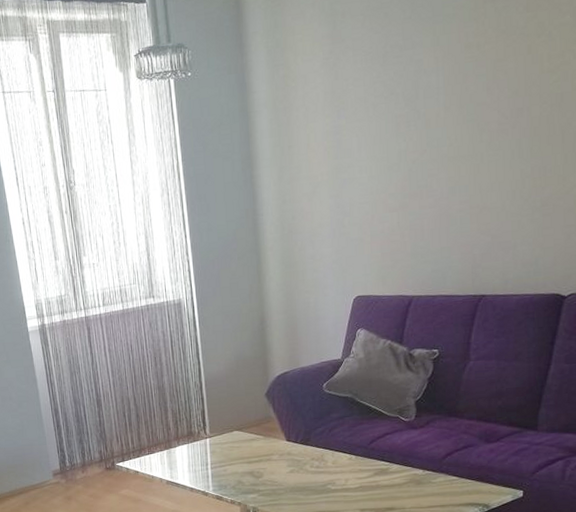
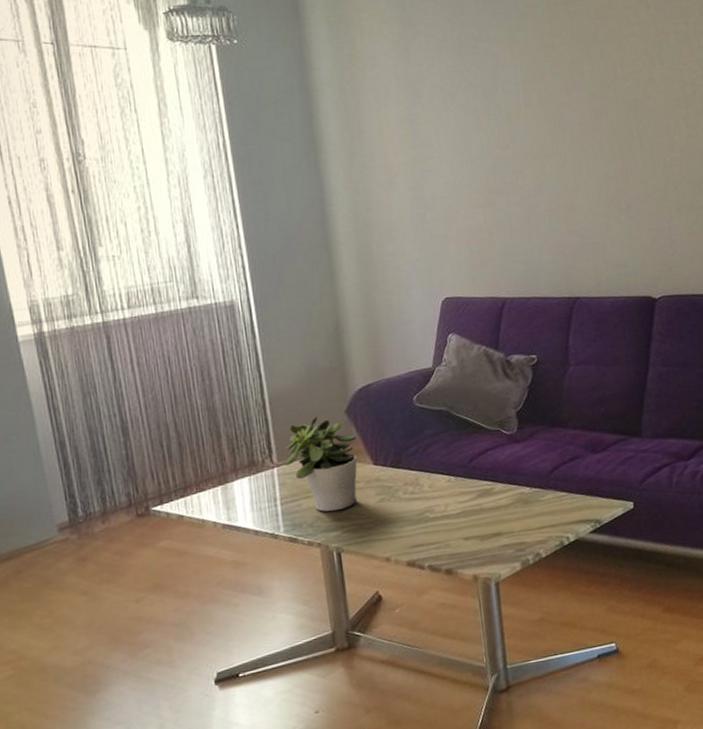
potted plant: none [216,396,274,478] -> present [285,415,357,512]

